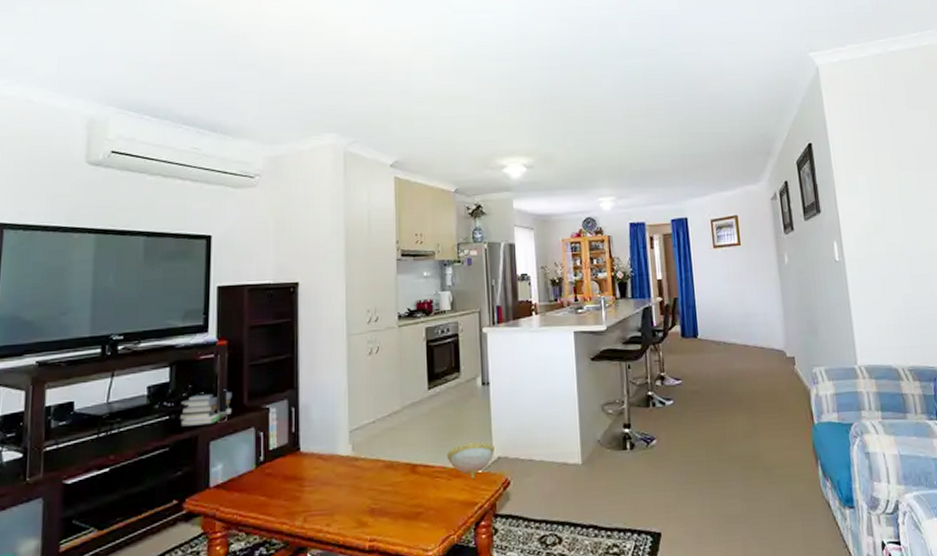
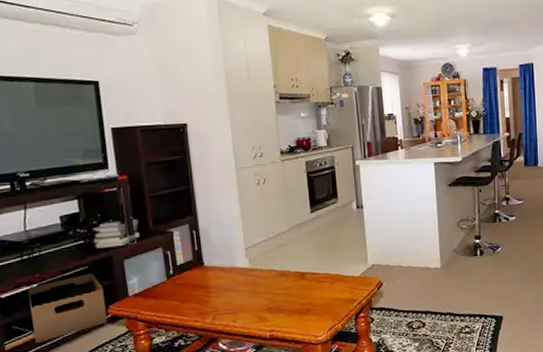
storage basket: none [95,456,182,544] -> present [28,273,107,343]
decorative bowl: present [446,441,496,479] -> none [329,253,370,282]

